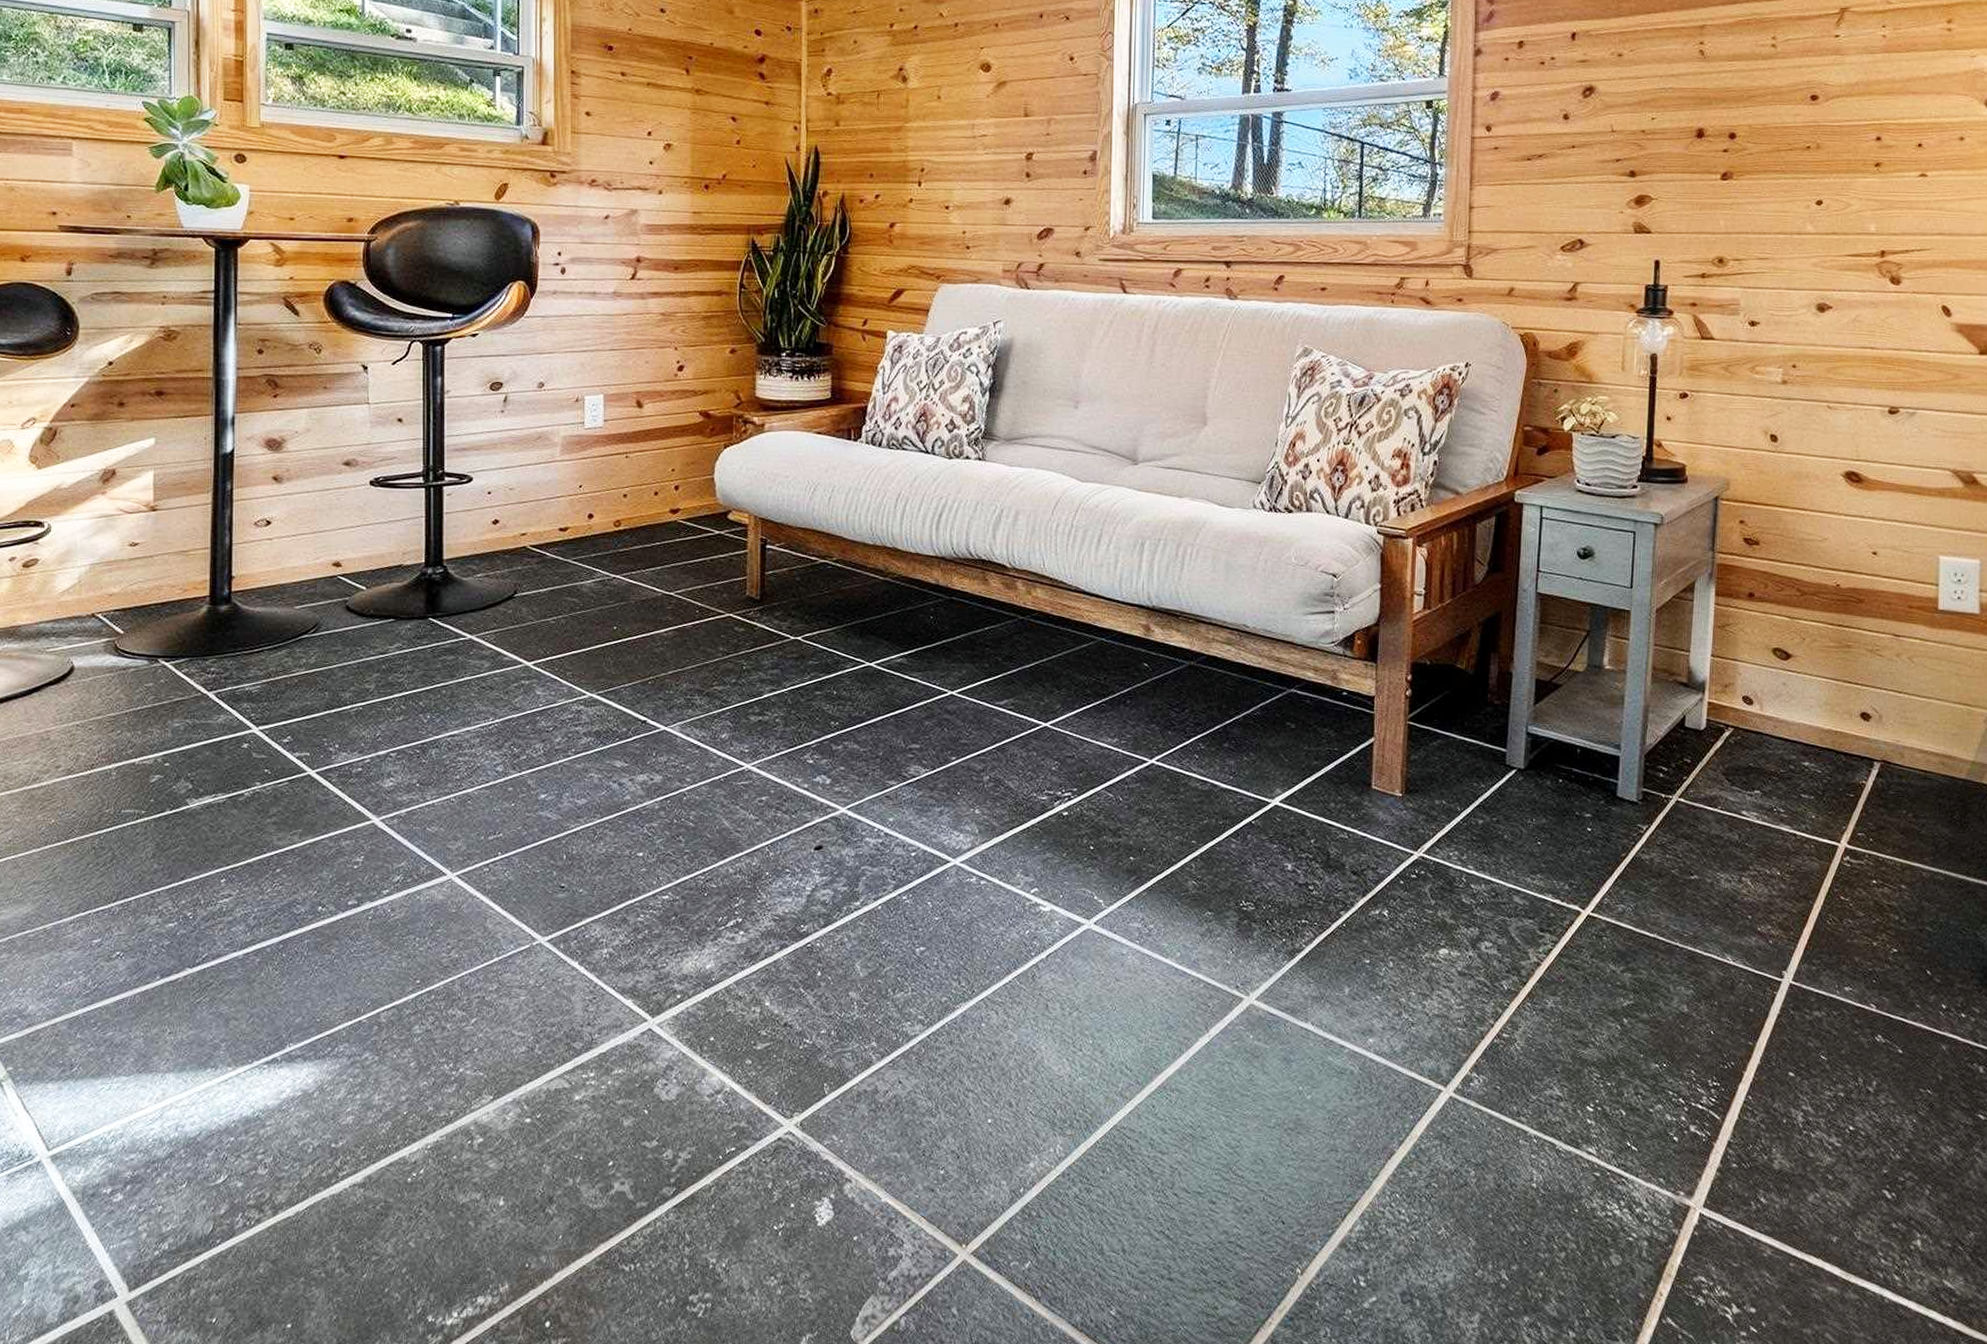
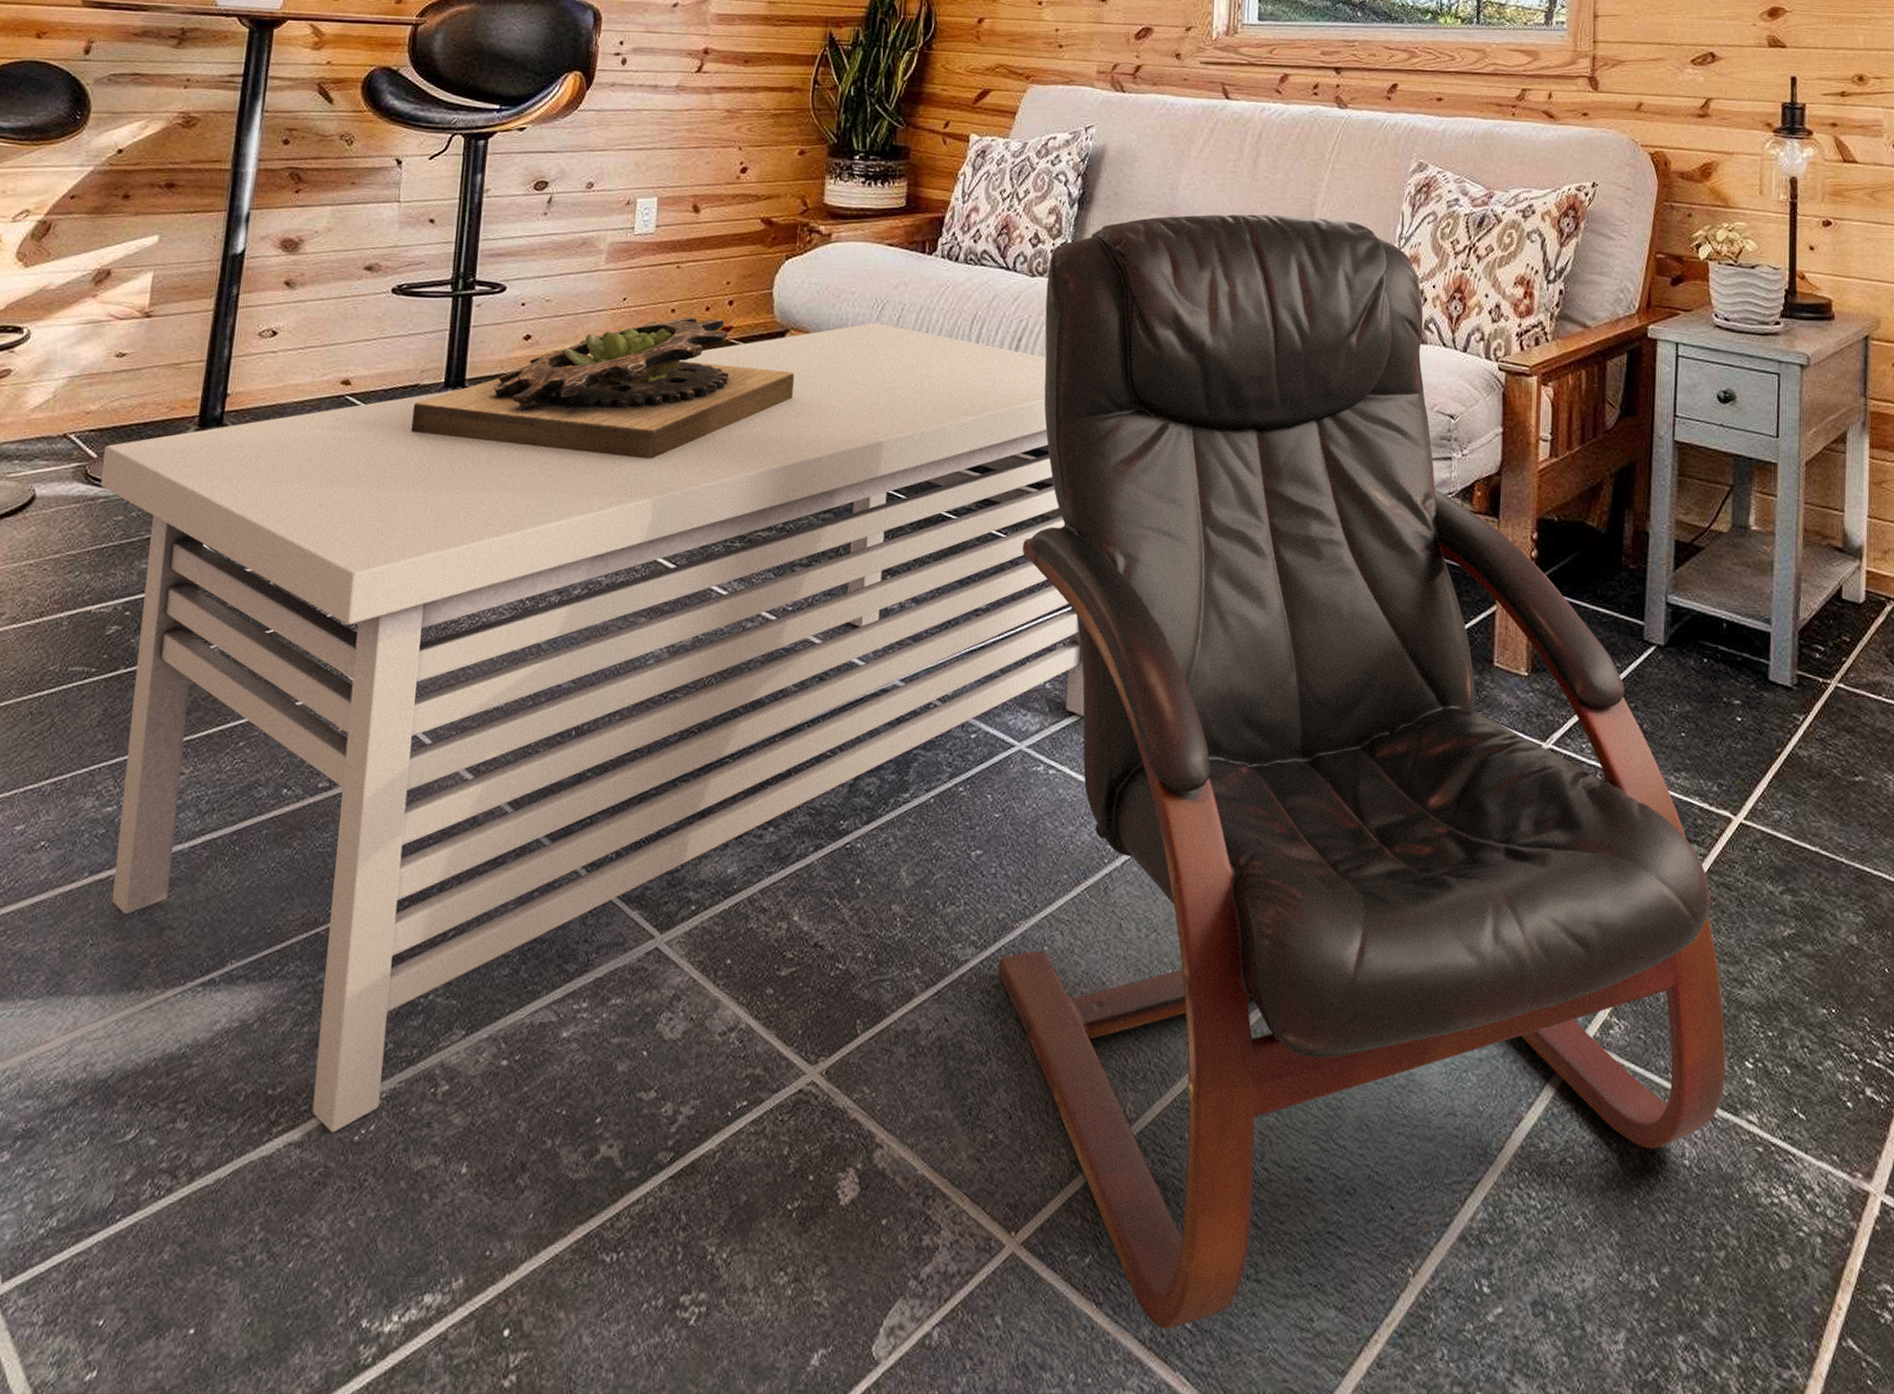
coffee table: none [130,503,1010,1176] -> present [101,323,1085,1133]
succulent planter: none [399,501,738,626] -> present [411,316,794,459]
armchair: none [943,398,1570,1316] -> present [998,214,1726,1329]

